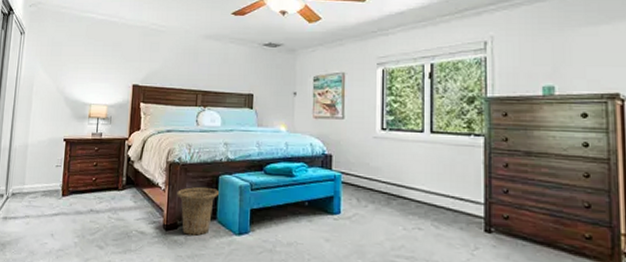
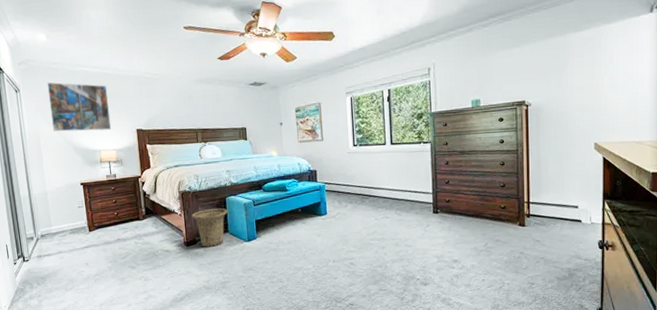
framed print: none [47,26,111,82] -> present [47,82,112,132]

